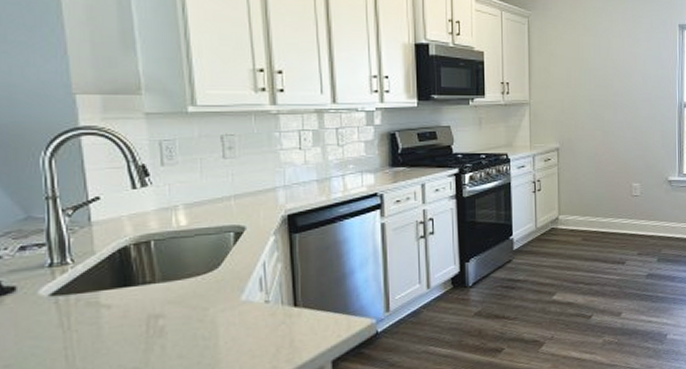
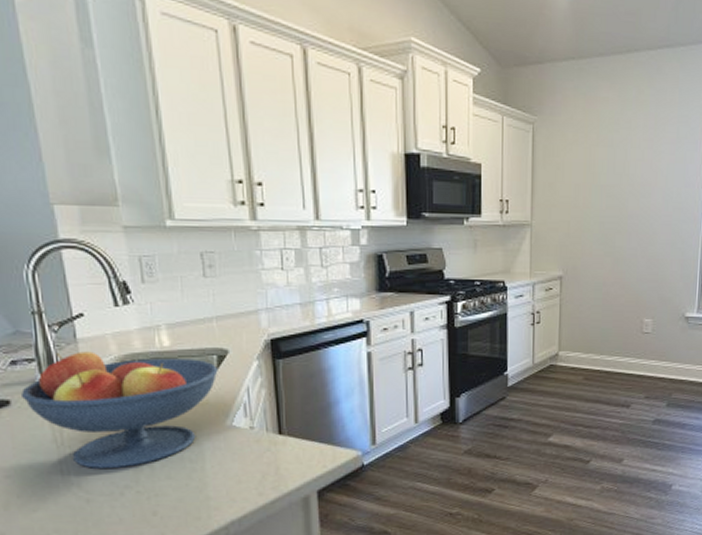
fruit bowl: none [27,234,235,353] -> present [20,351,218,470]

